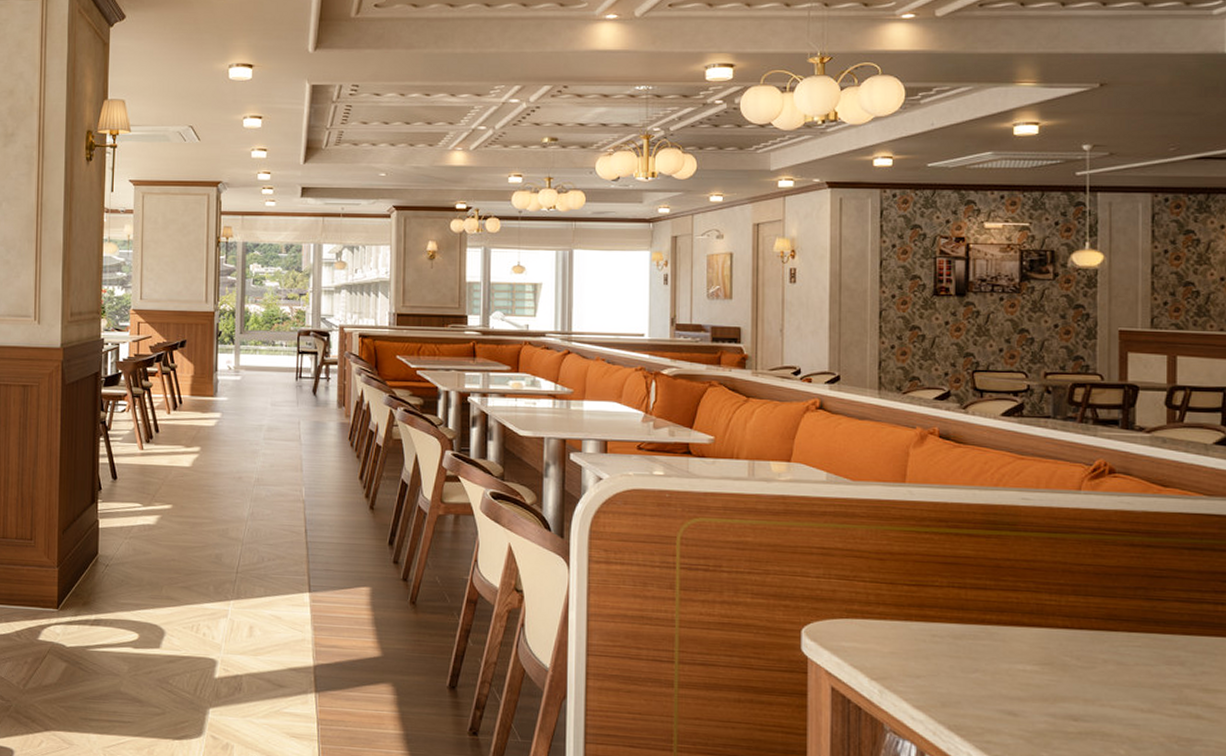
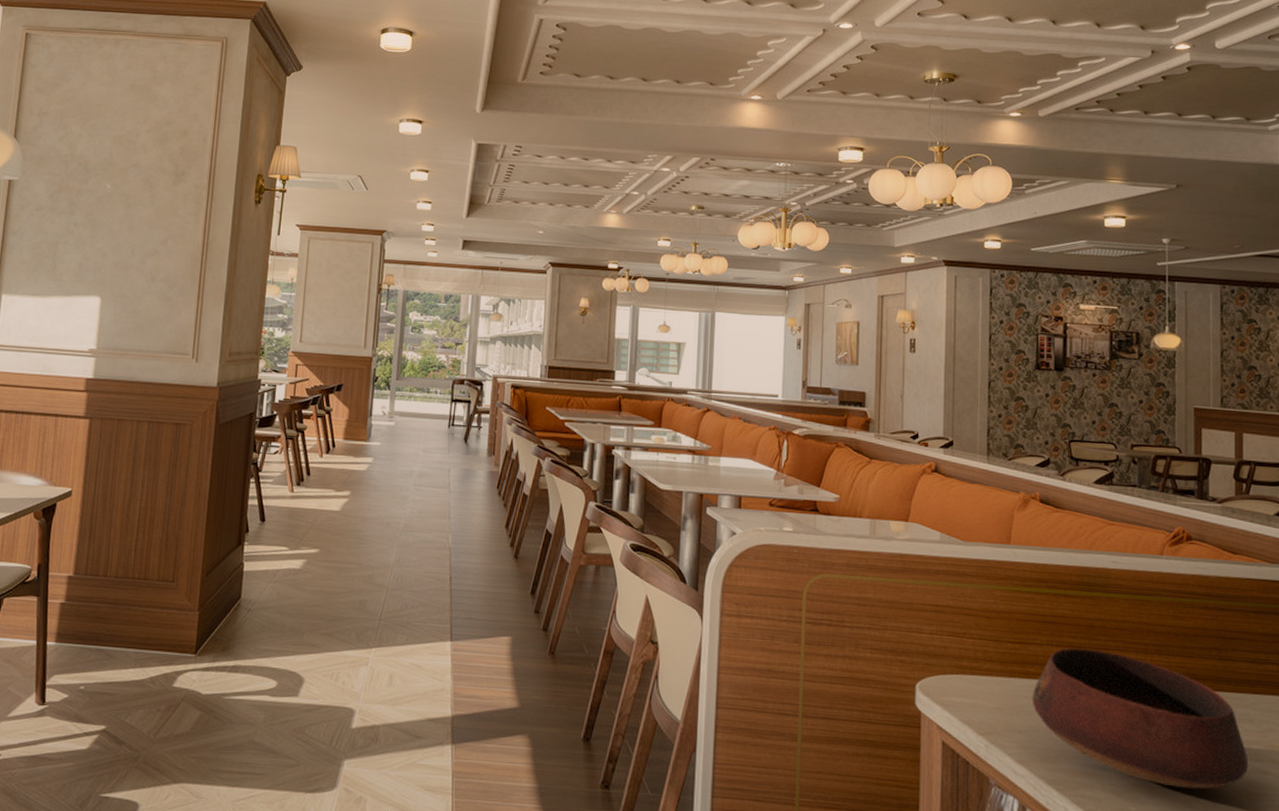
bowl: none [930,589,1179,734] -> present [1032,647,1249,789]

